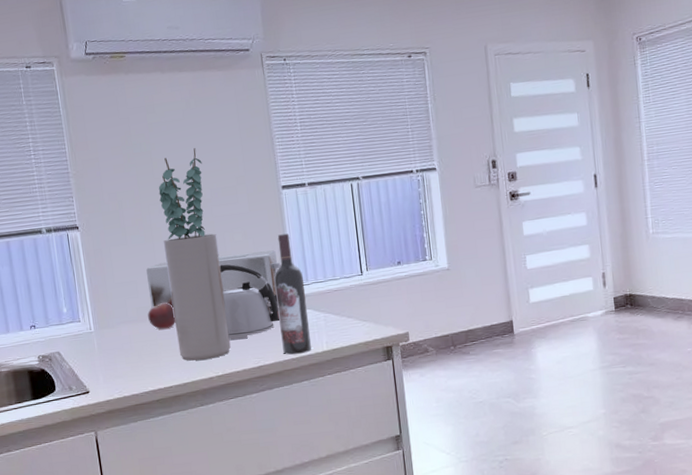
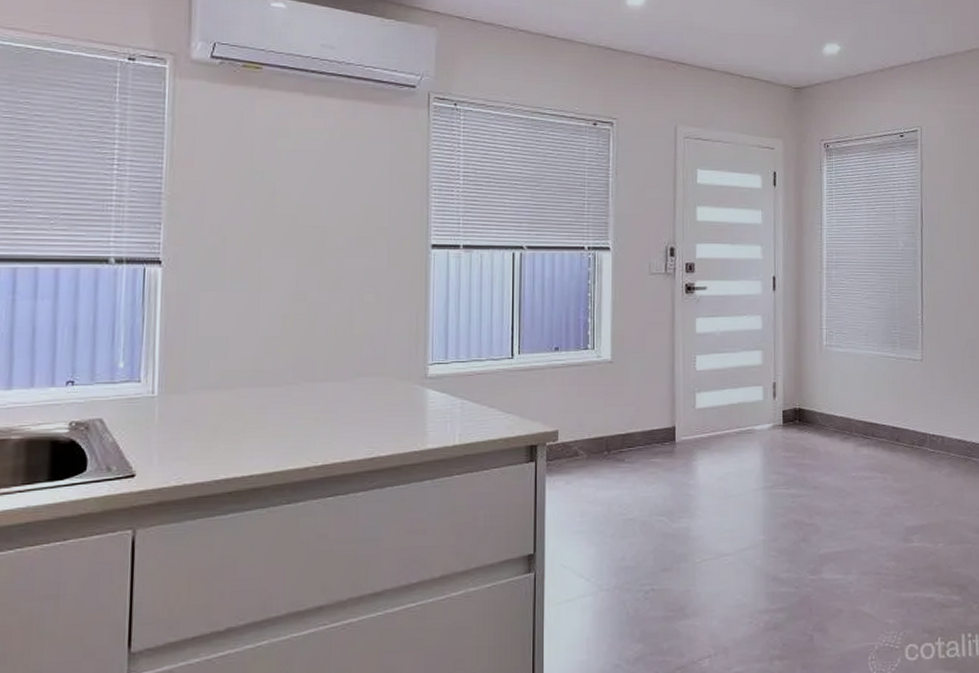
toaster: present [145,250,281,310] -> none [242,317,417,390]
fruit: present [148,302,176,329] -> none [235,368,273,401]
vase: present [158,148,231,361] -> none [270,187,343,444]
kettle: present [219,264,280,341] -> none [338,328,407,423]
wine bottle: present [274,233,312,356] -> none [405,300,443,448]

